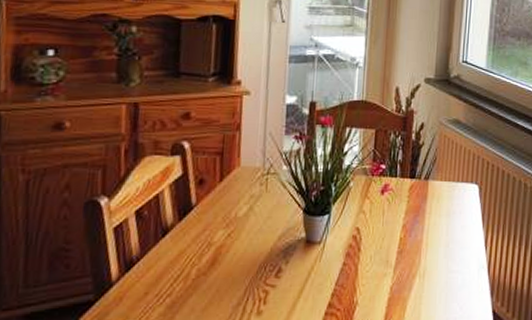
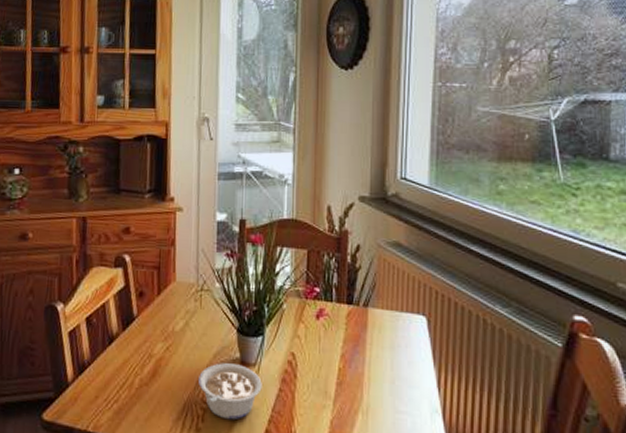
legume: none [261,244,327,299] -> present [198,363,262,420]

